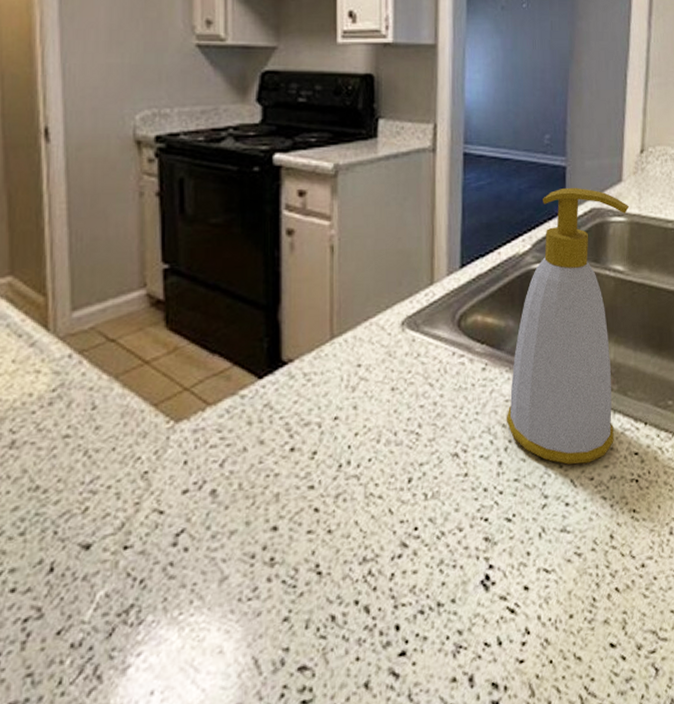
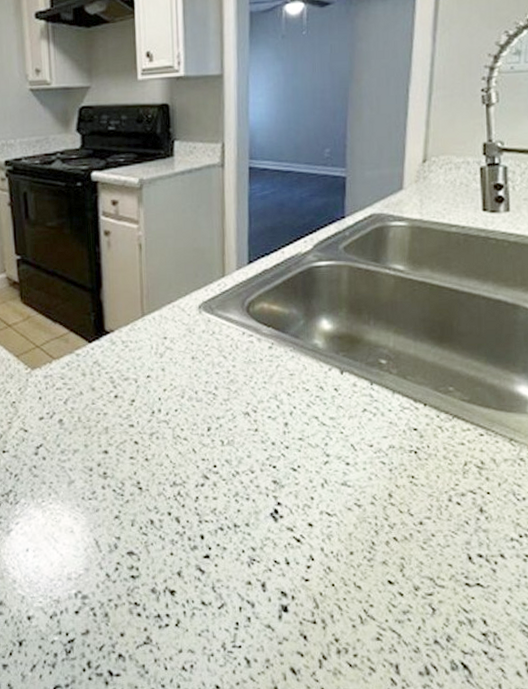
soap bottle: present [506,187,630,465] -> none [290,195,411,432]

